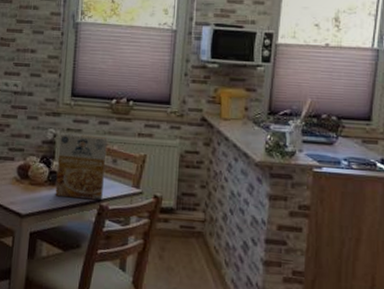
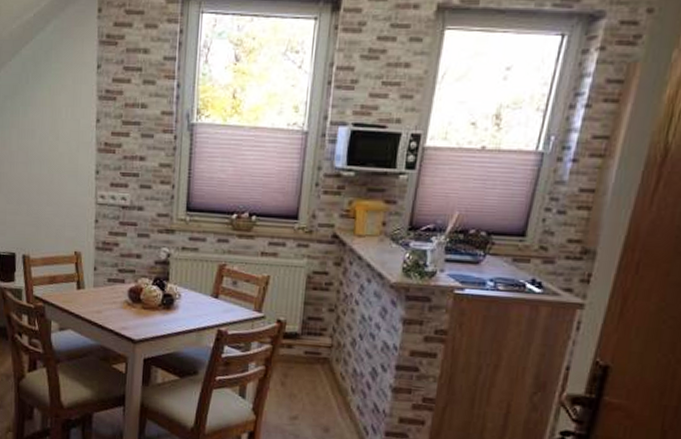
cereal box: present [55,132,108,201] -> none [170,251,227,325]

